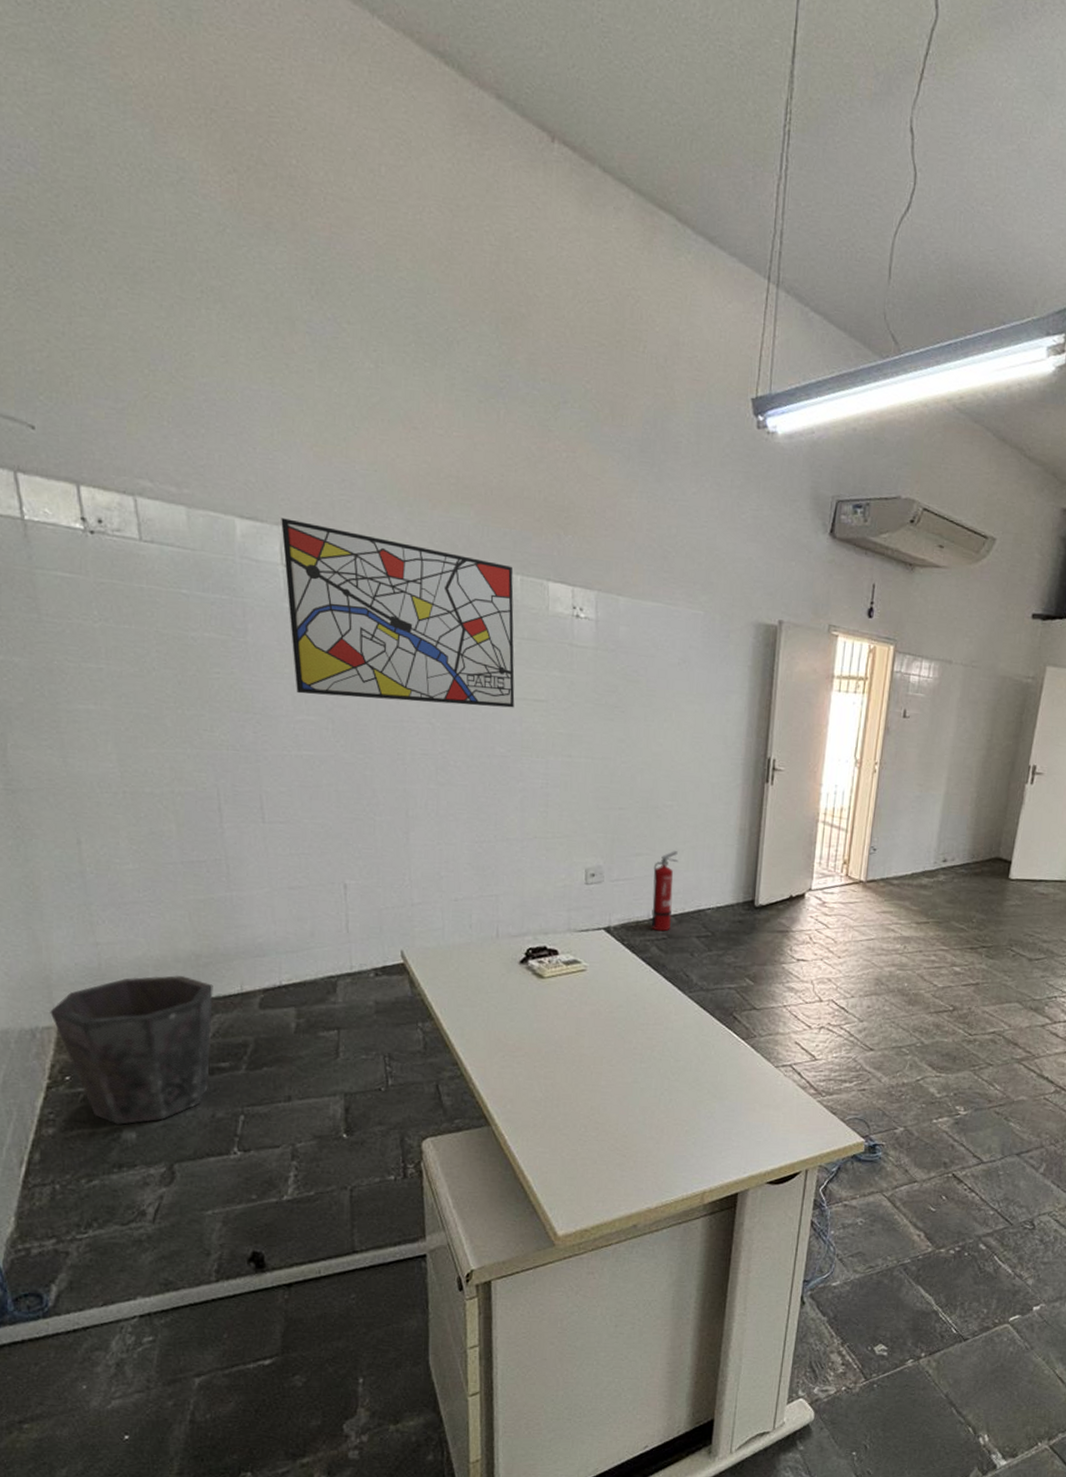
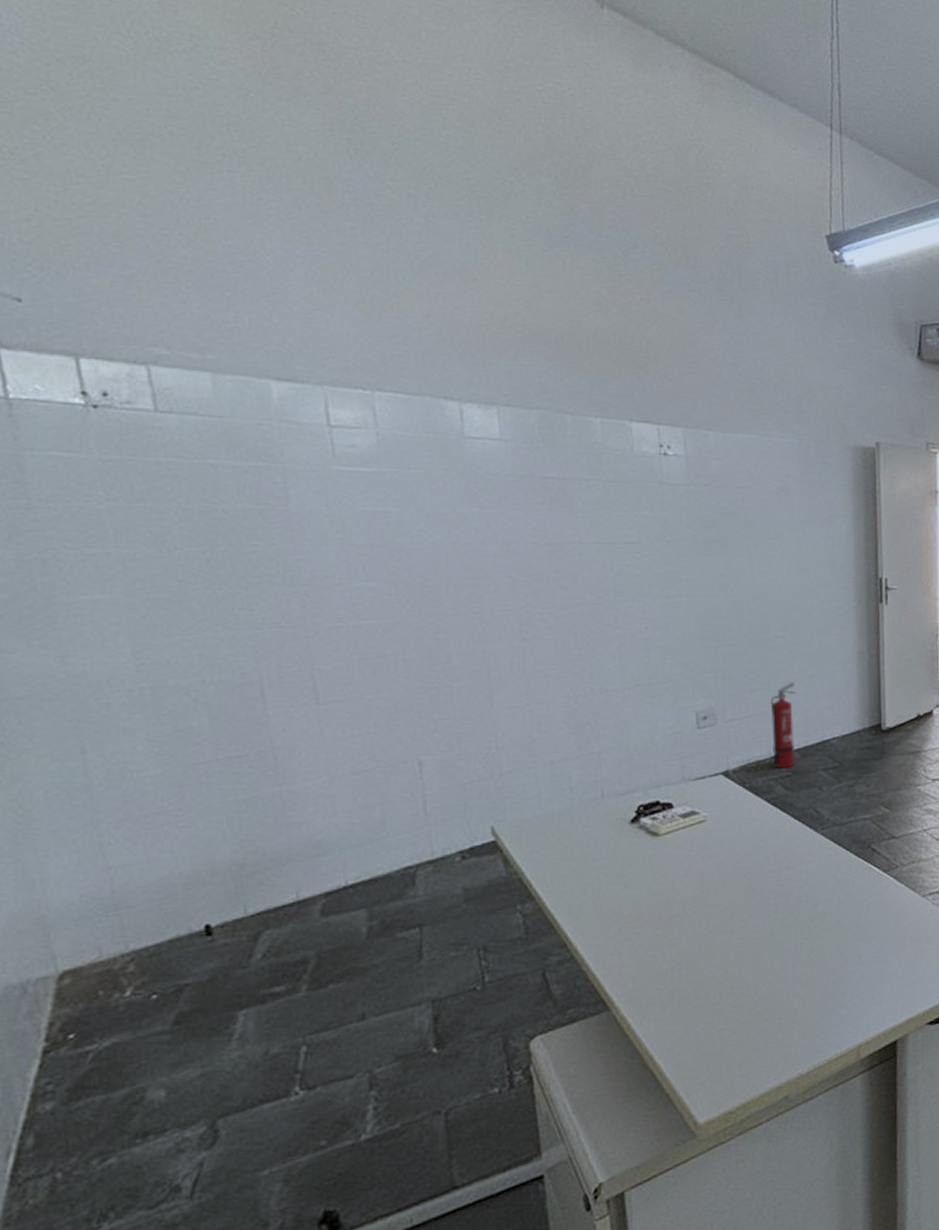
waste bin: present [50,975,213,1125] -> none [46,890,262,1083]
wall art: present [281,518,515,708] -> none [325,377,603,559]

